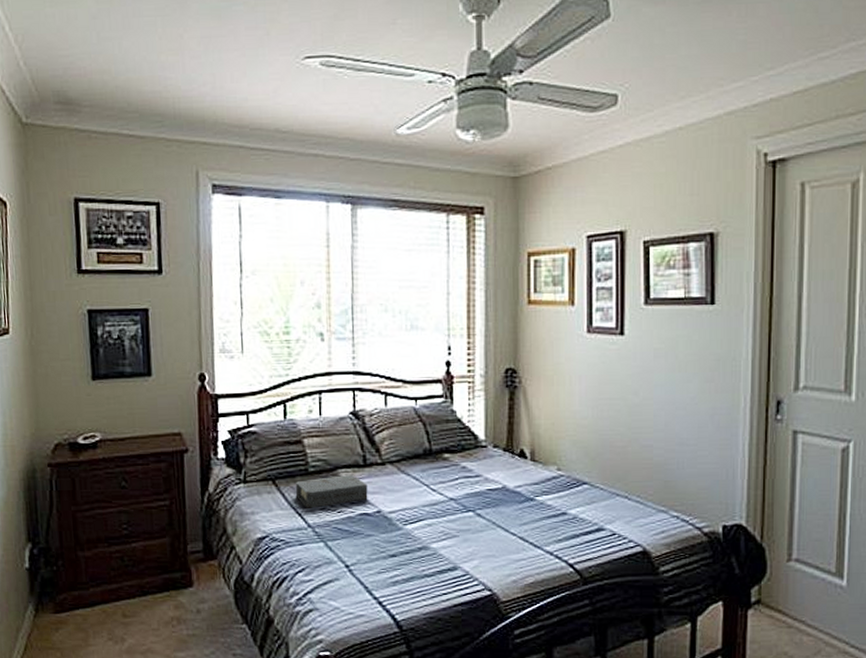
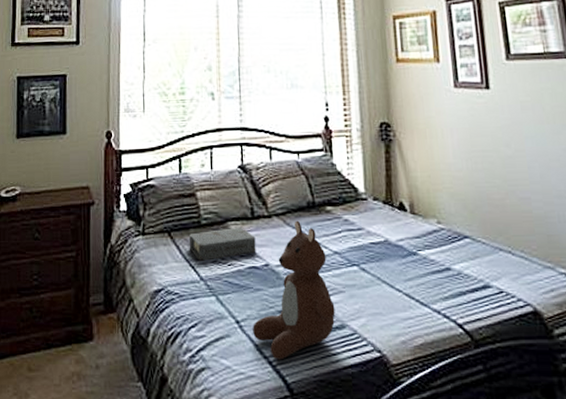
teddy bear: none [363,468,448,600] -> present [253,220,335,360]

